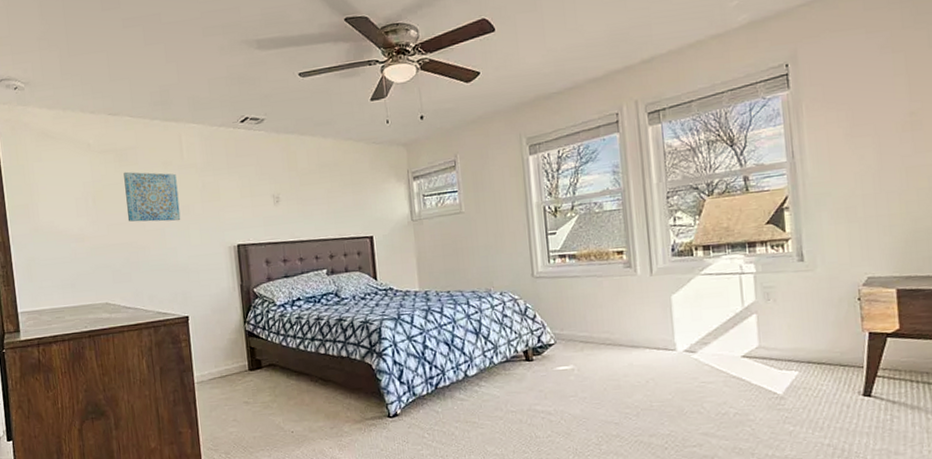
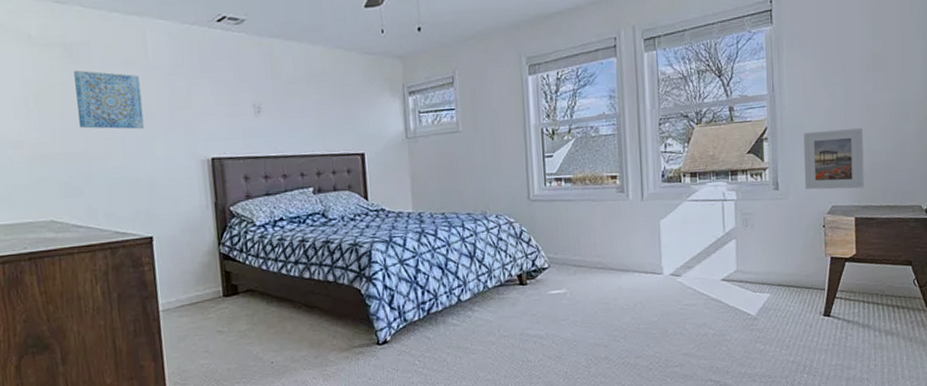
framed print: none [831,193,907,261] -> present [803,128,865,190]

